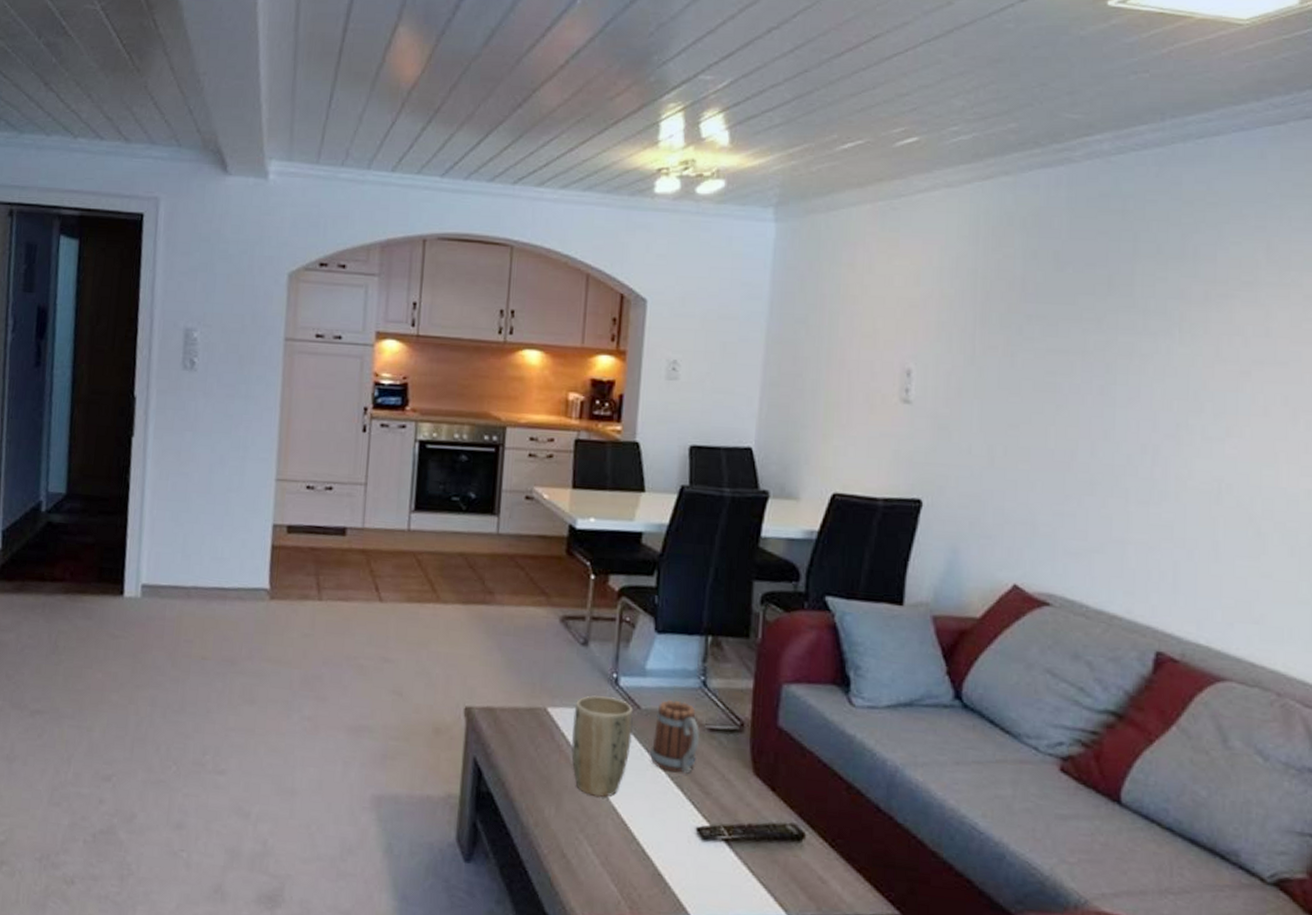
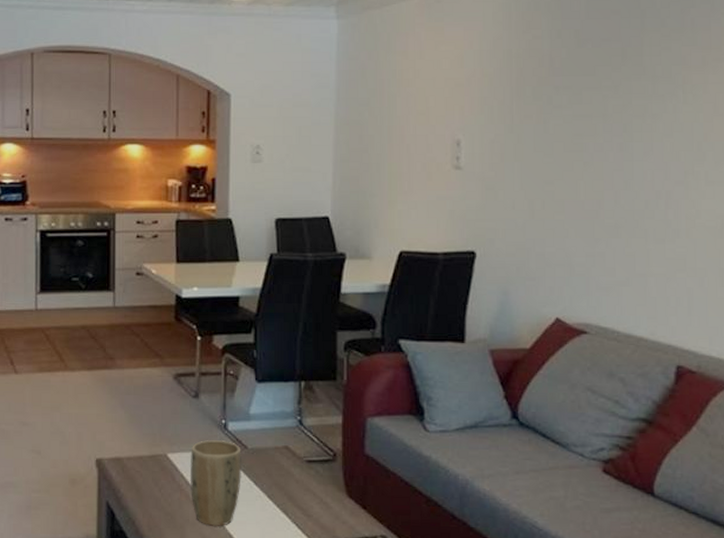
mug: present [650,699,701,774] -> none [258,438,300,501]

